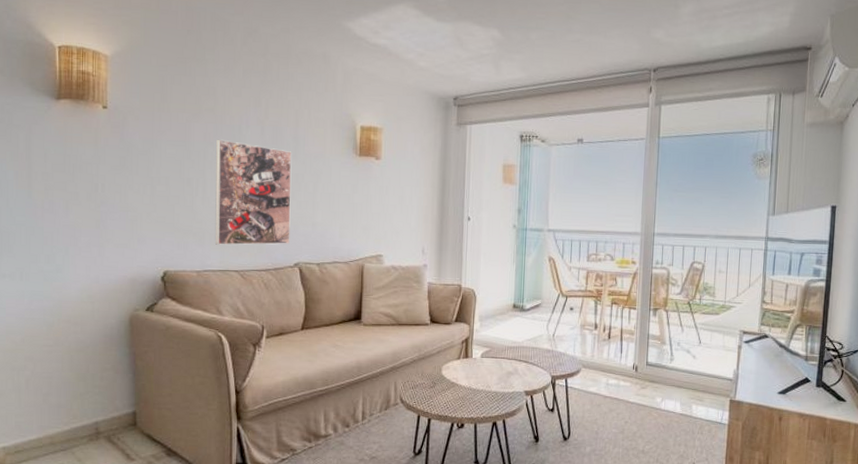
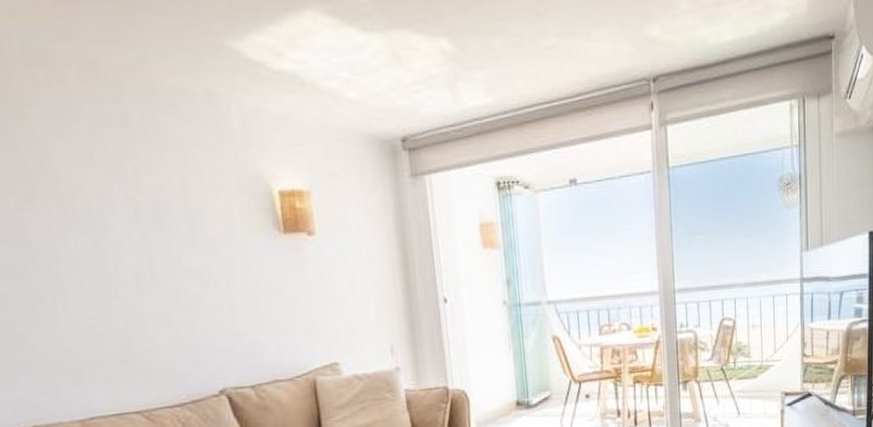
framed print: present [215,139,292,245] -> none [69,230,208,381]

